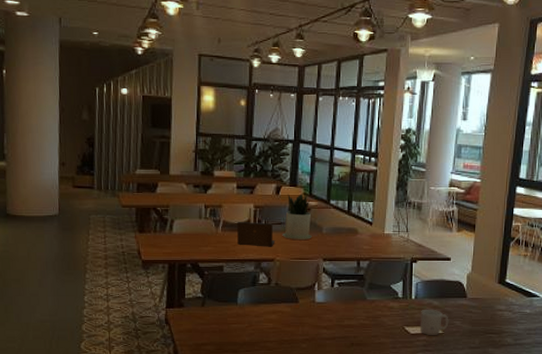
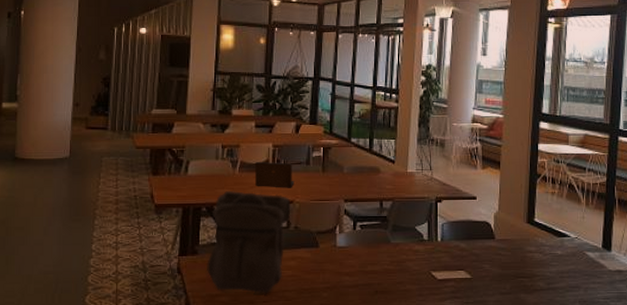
backpack: none [193,249,272,344] -> present [207,191,291,294]
planter: present [282,194,312,241] -> none [302,132,333,181]
mug: present [419,309,449,336] -> none [447,251,478,282]

